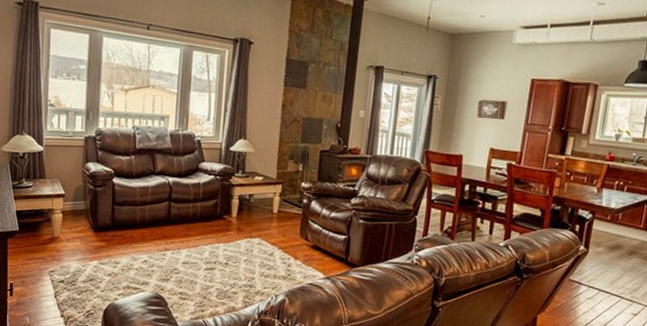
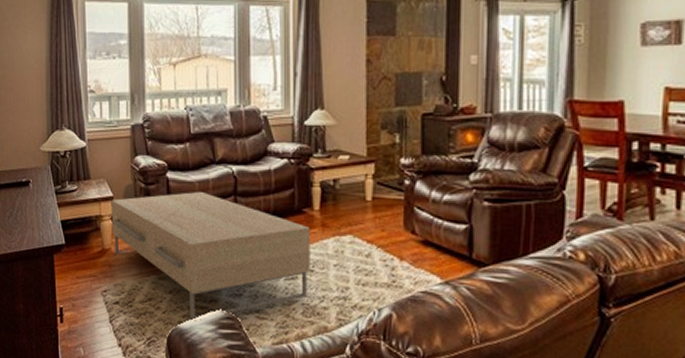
coffee table: none [62,195,228,299] -> present [111,192,310,322]

